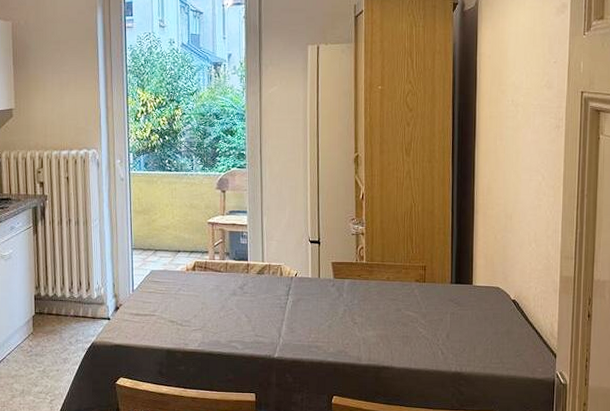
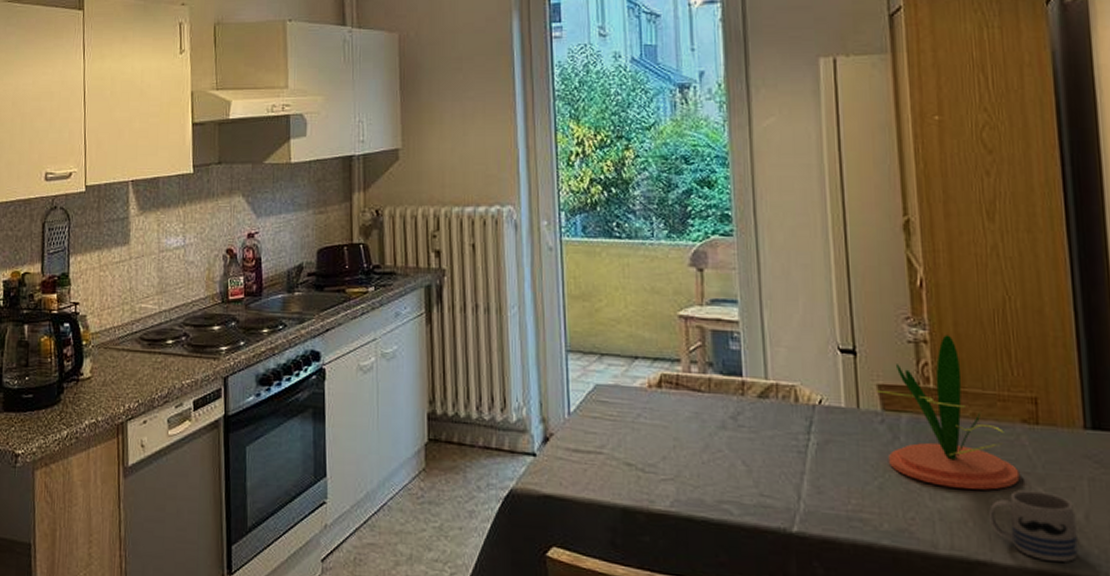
plant: none [330,229,412,324] -> present [875,335,1020,490]
mug: none [392,323,442,363] -> present [988,490,1079,562]

